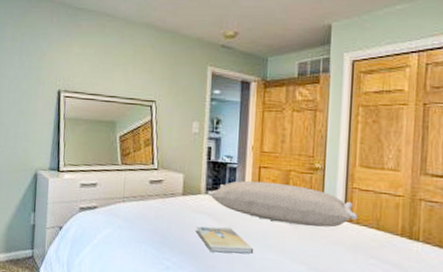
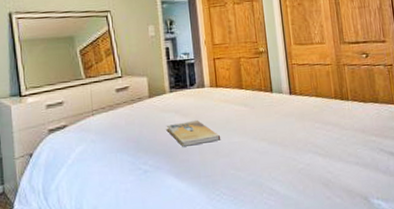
pillow: present [207,180,358,228] -> none [171,70,300,107]

